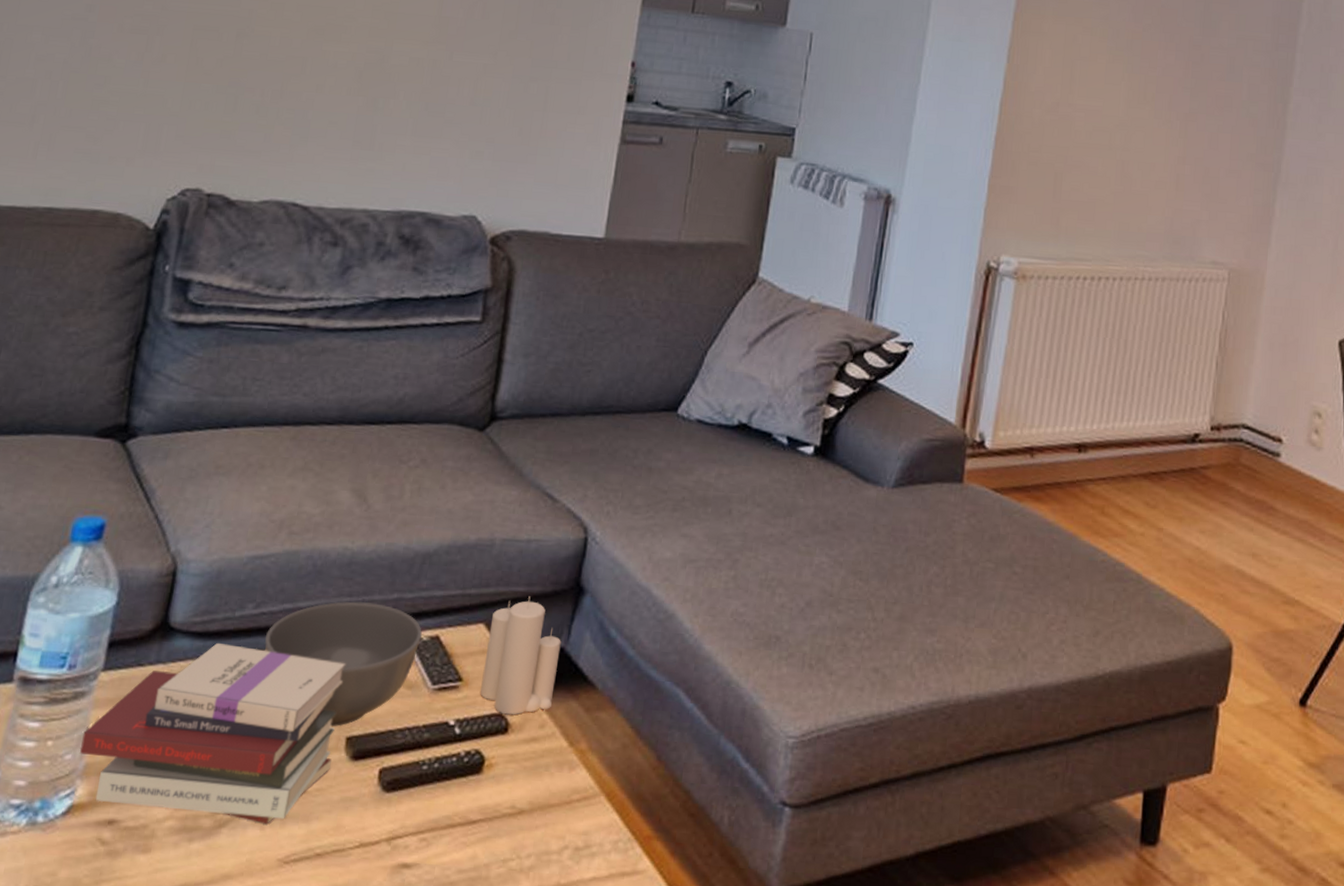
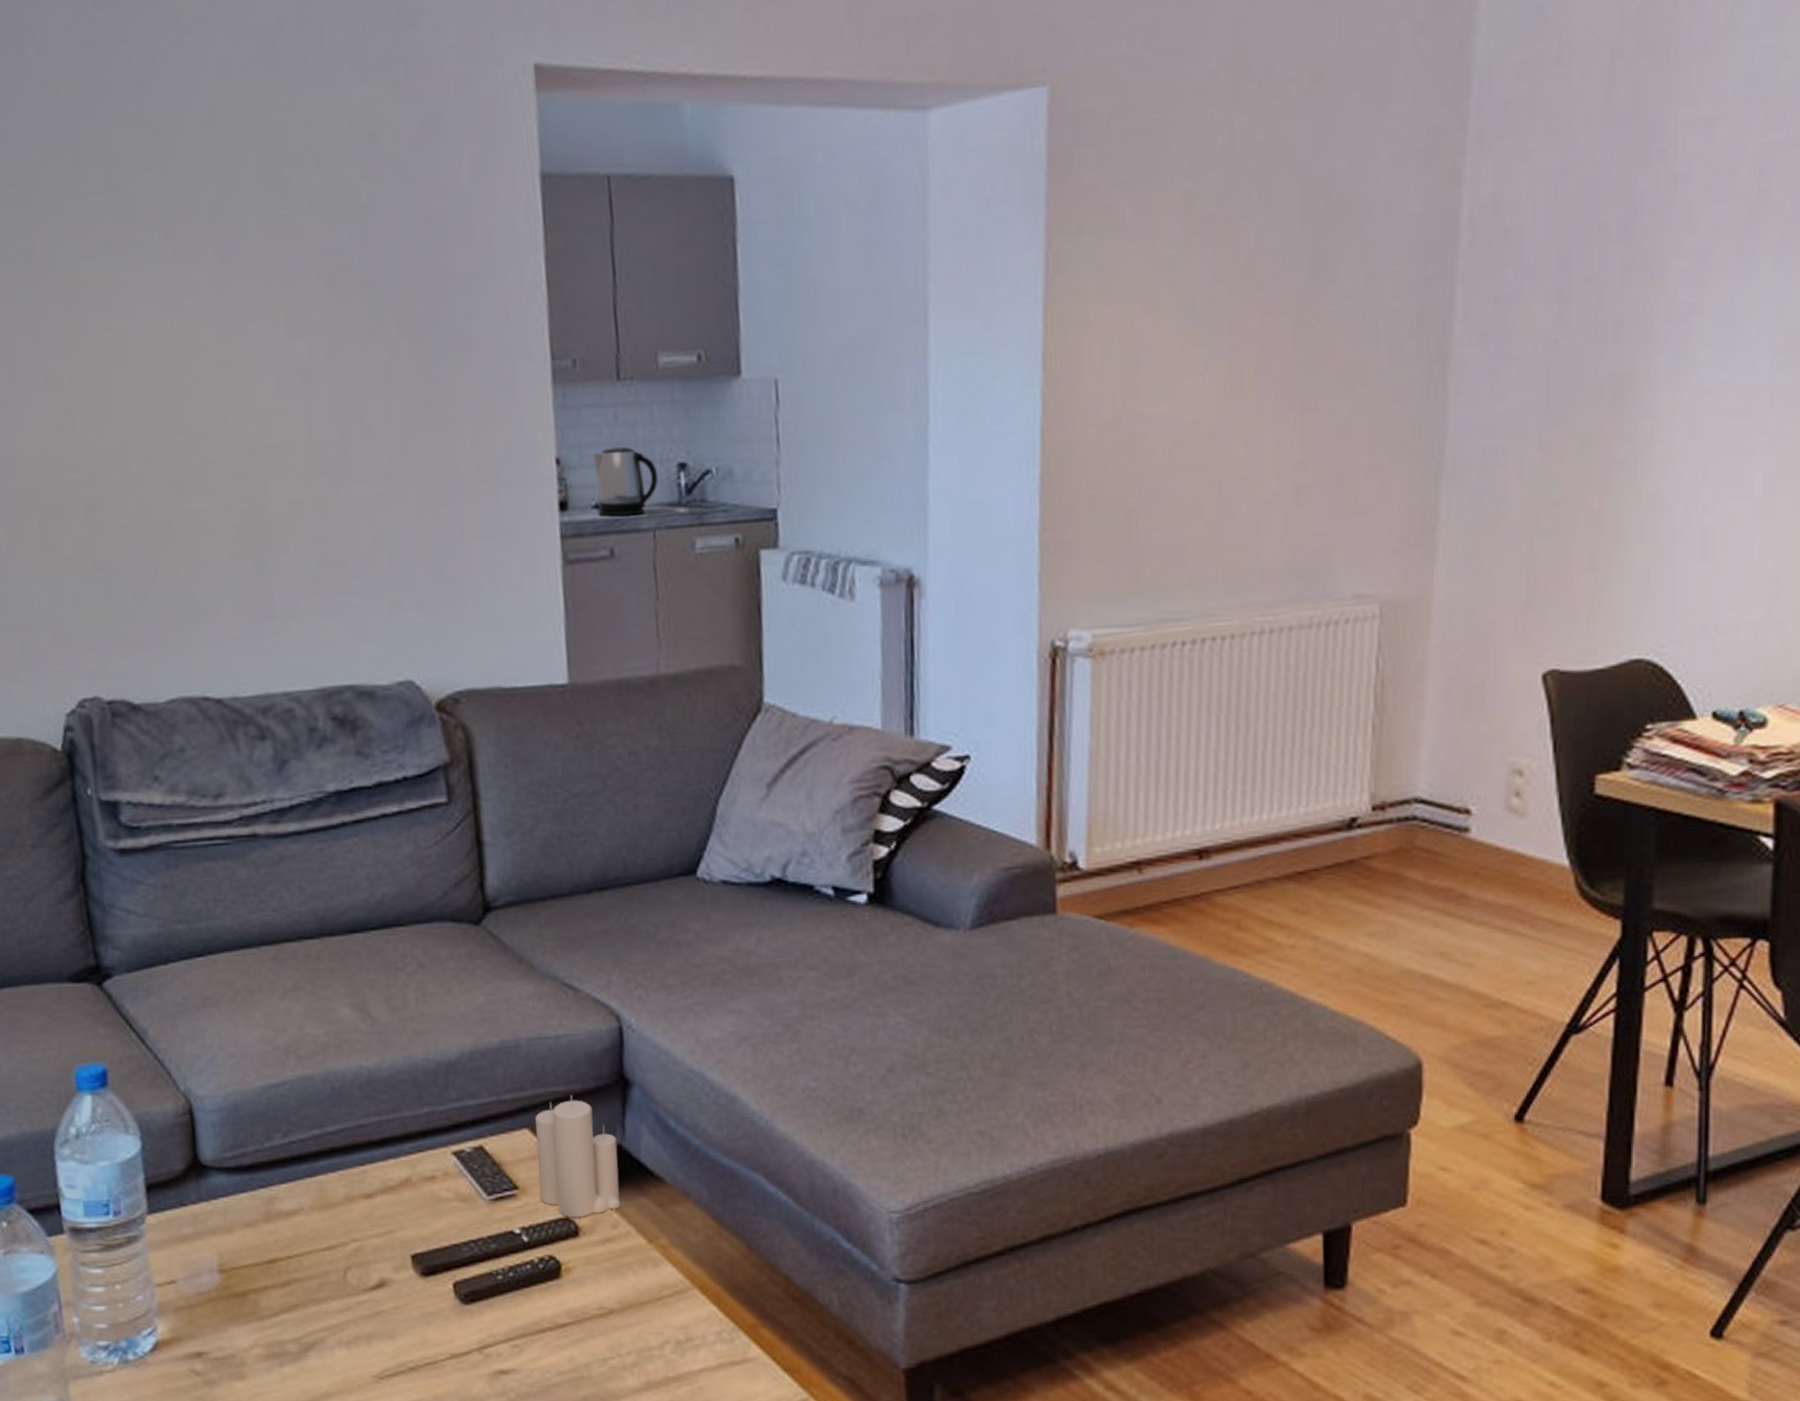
books: present [80,643,346,825] -> none [147,1176,402,1345]
bowl: present [264,601,423,726] -> none [301,1120,465,1246]
kettle: none [656,60,709,116] -> present [593,446,659,518]

